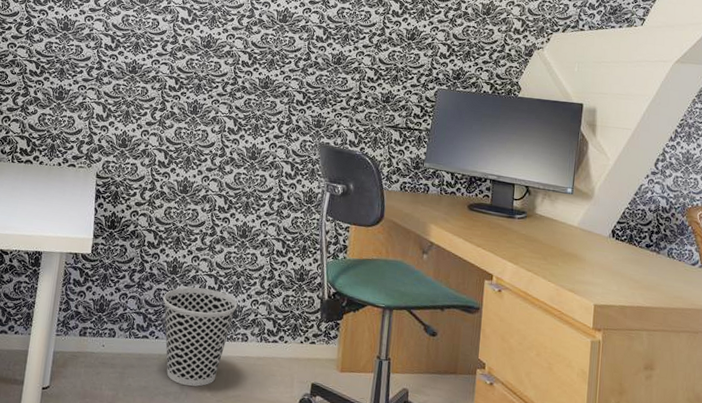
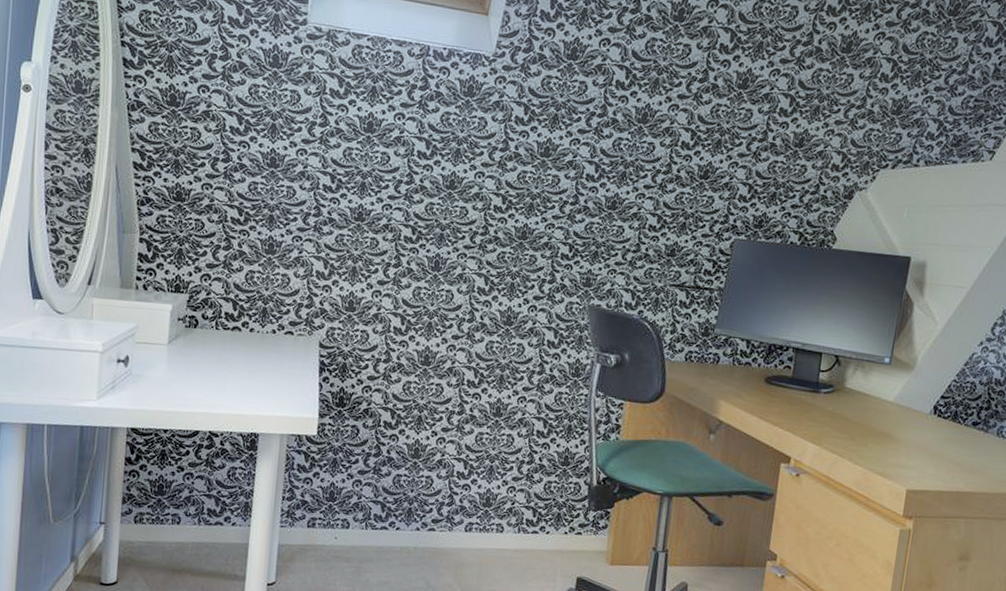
wastebasket: present [163,287,238,387] -> none [404,472,492,582]

